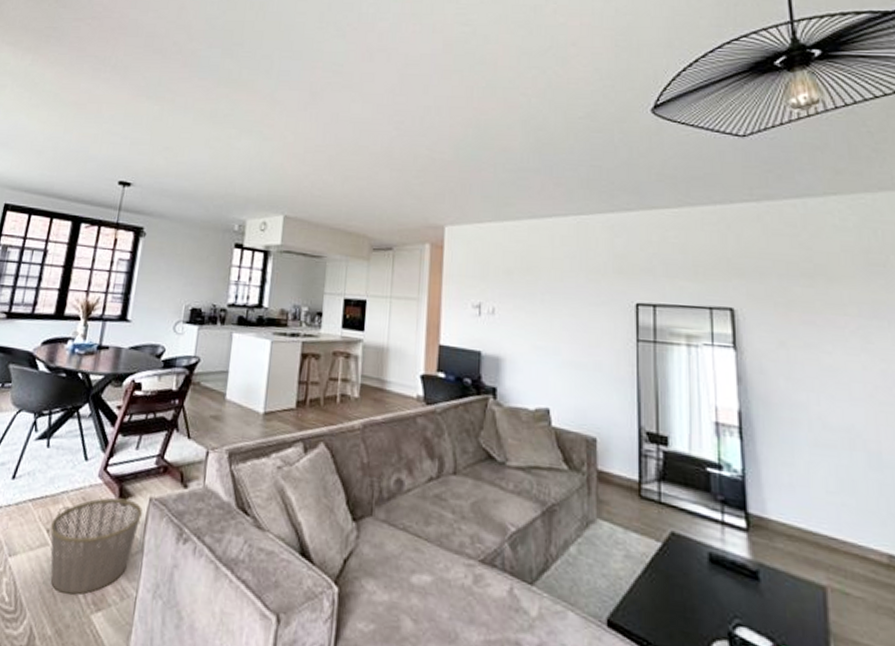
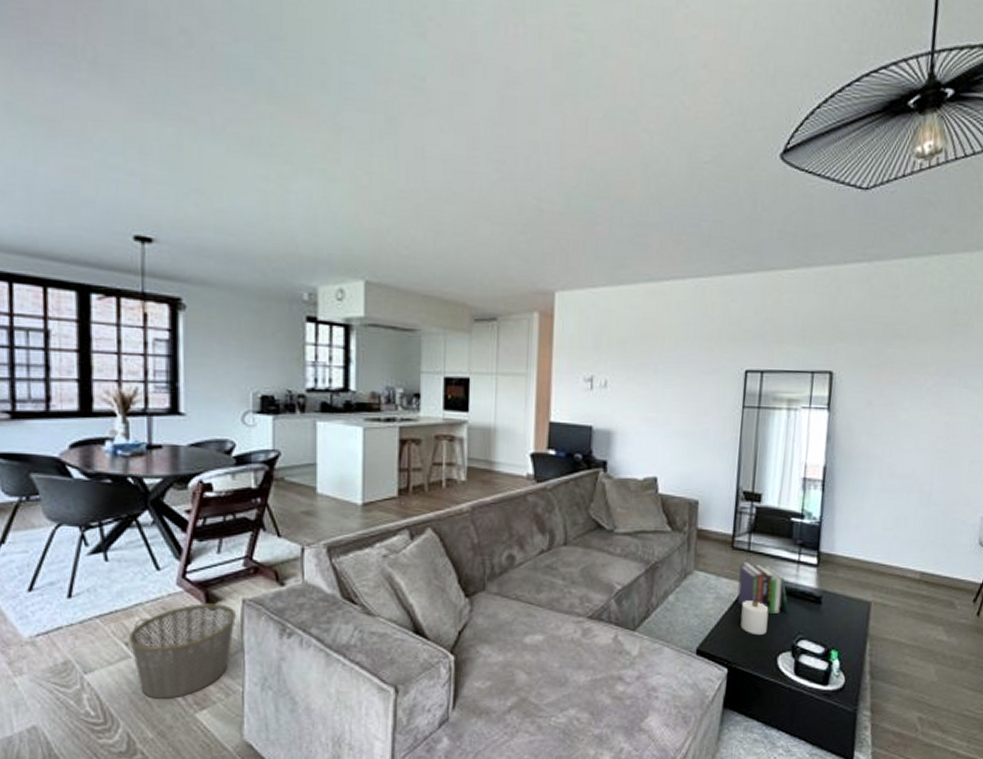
books: none [651,515,719,588] -> present [737,562,790,614]
candle: none [658,564,693,613] -> present [740,599,769,636]

